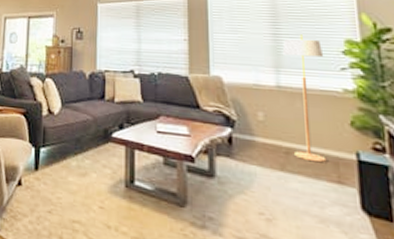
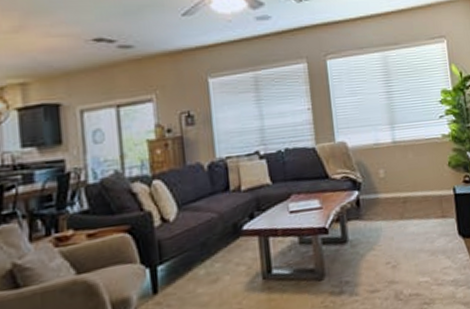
floor lamp: present [282,34,327,163] -> none [395,89,433,205]

